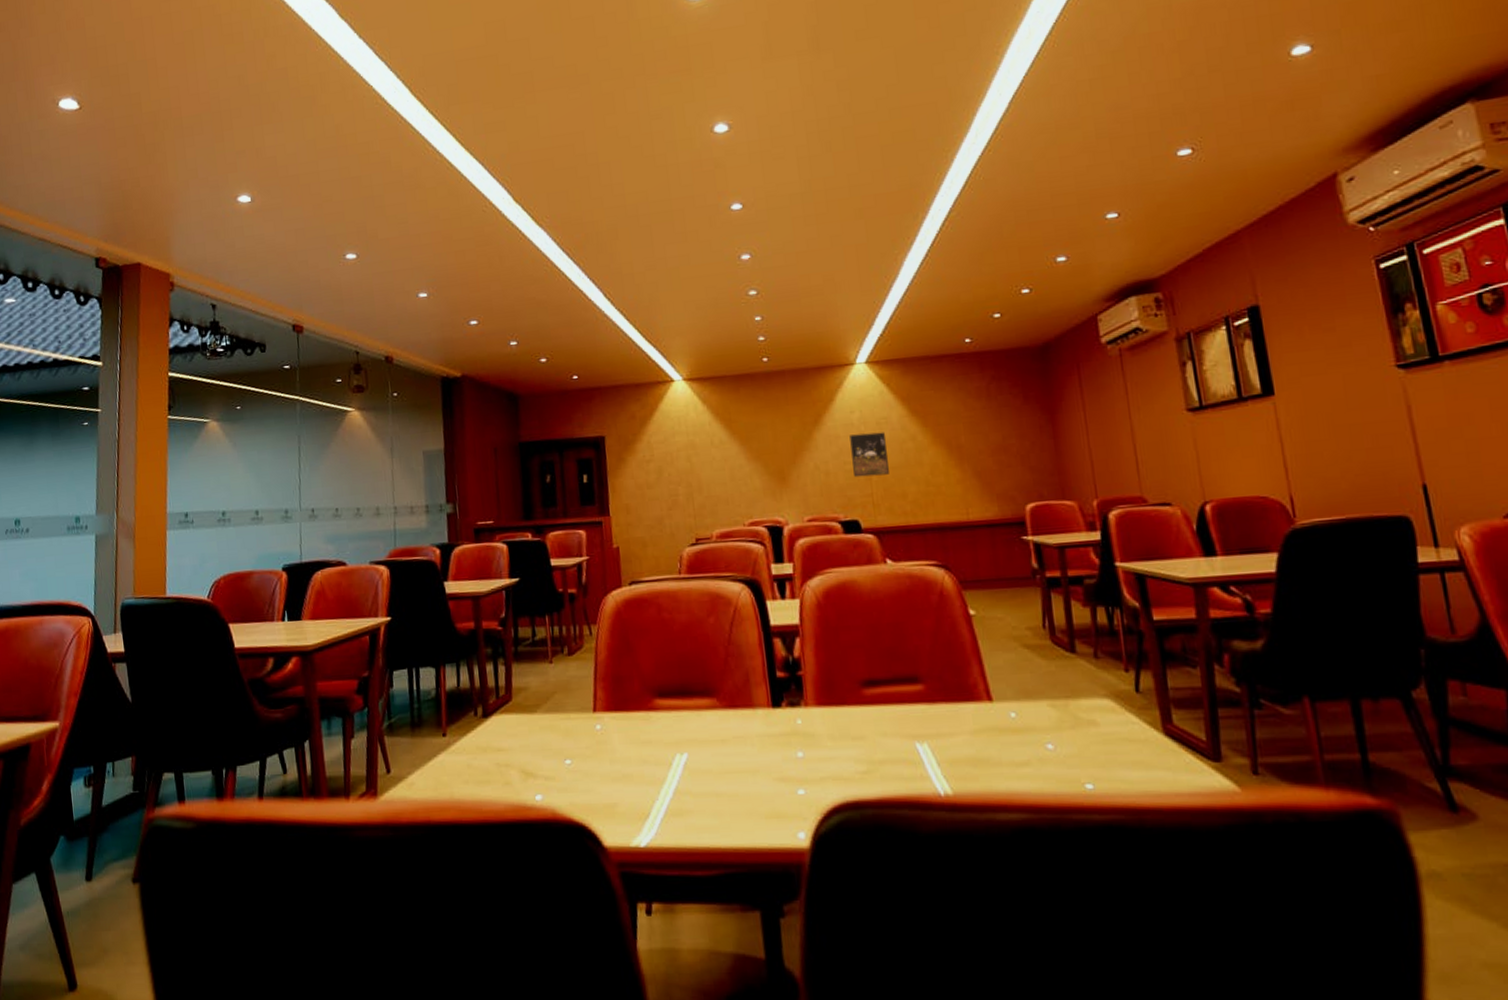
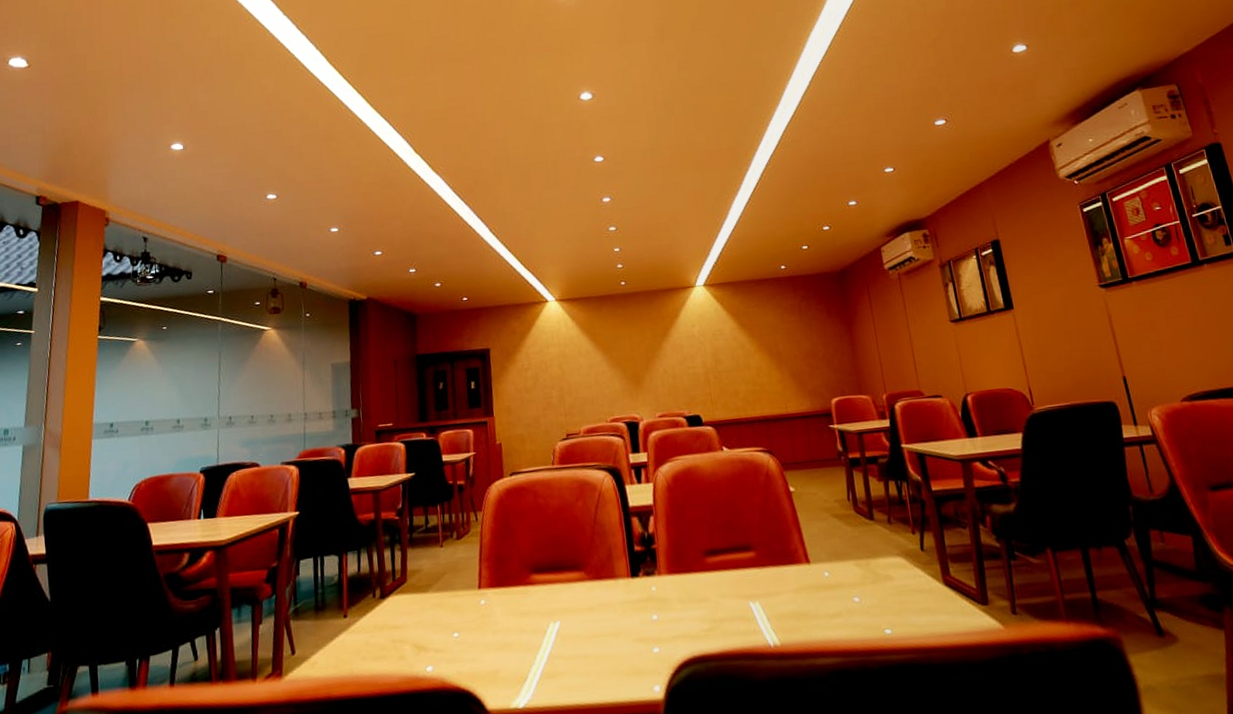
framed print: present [849,432,890,478] -> none [692,341,724,380]

